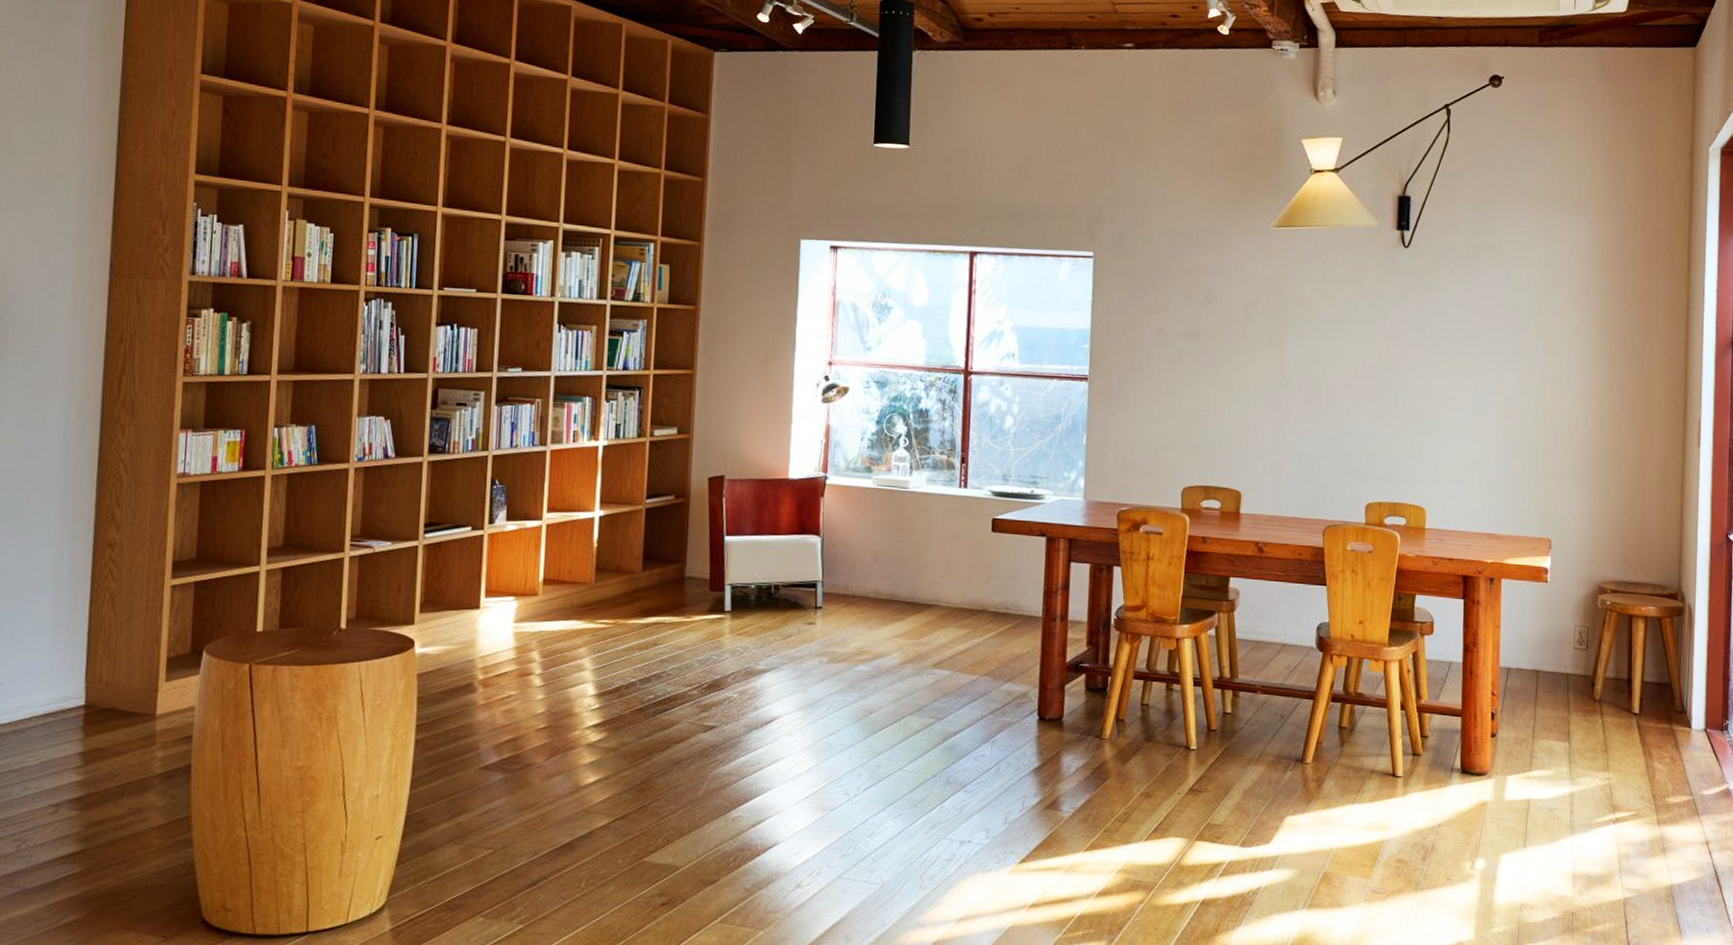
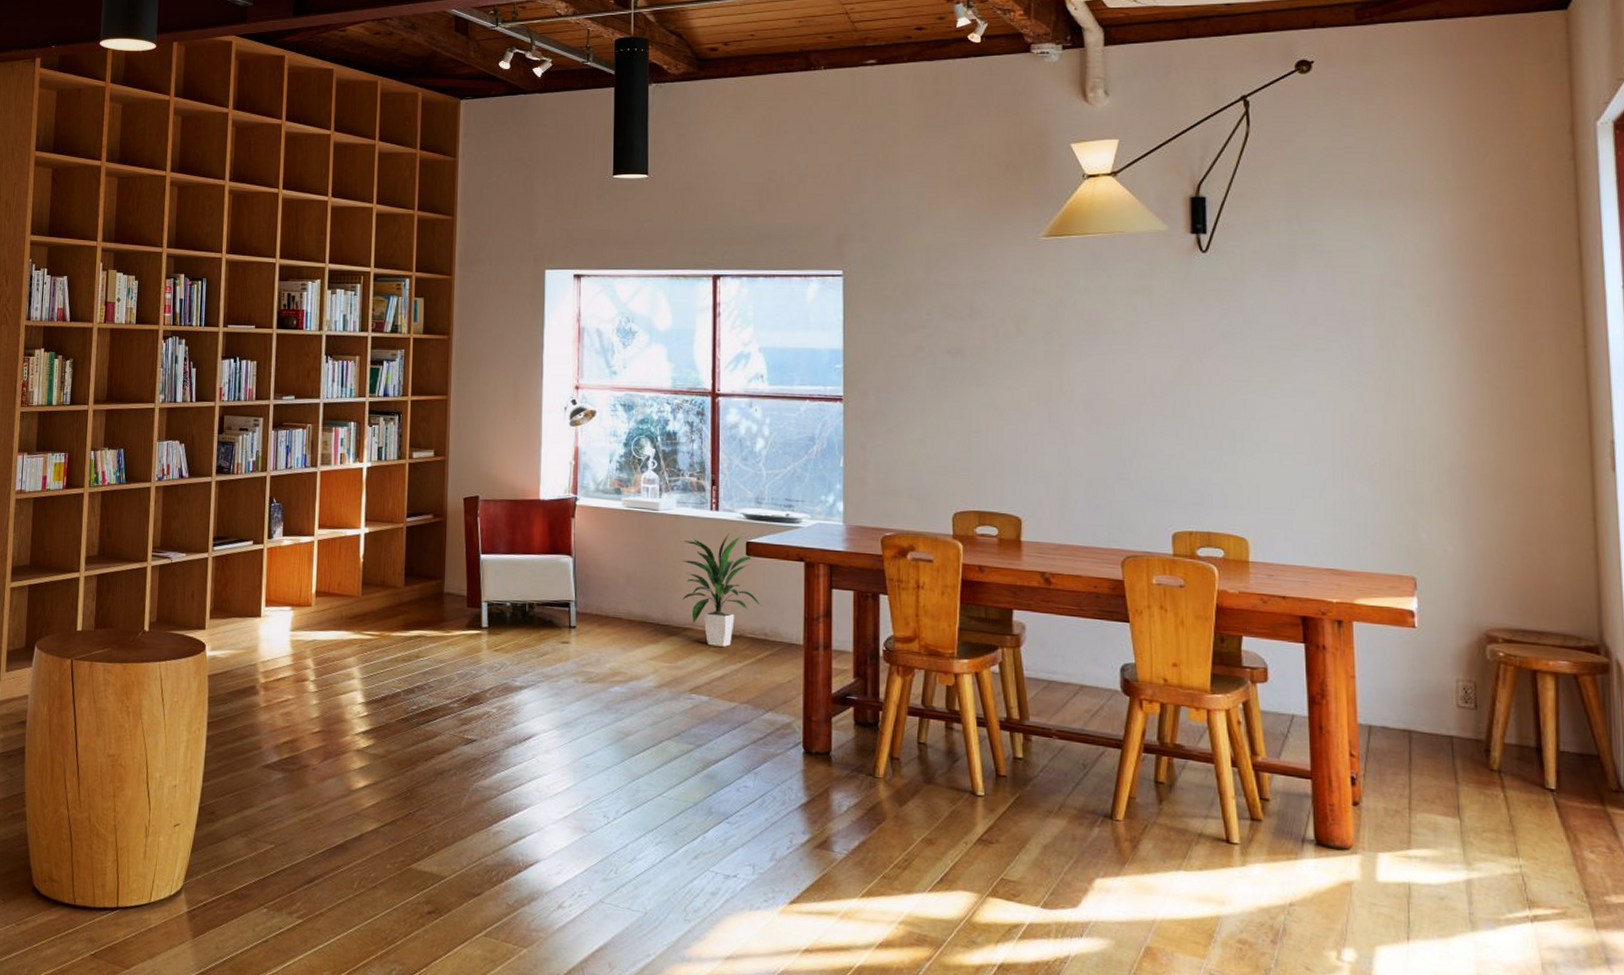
indoor plant: none [929,510,1005,622] -> present [682,533,763,647]

